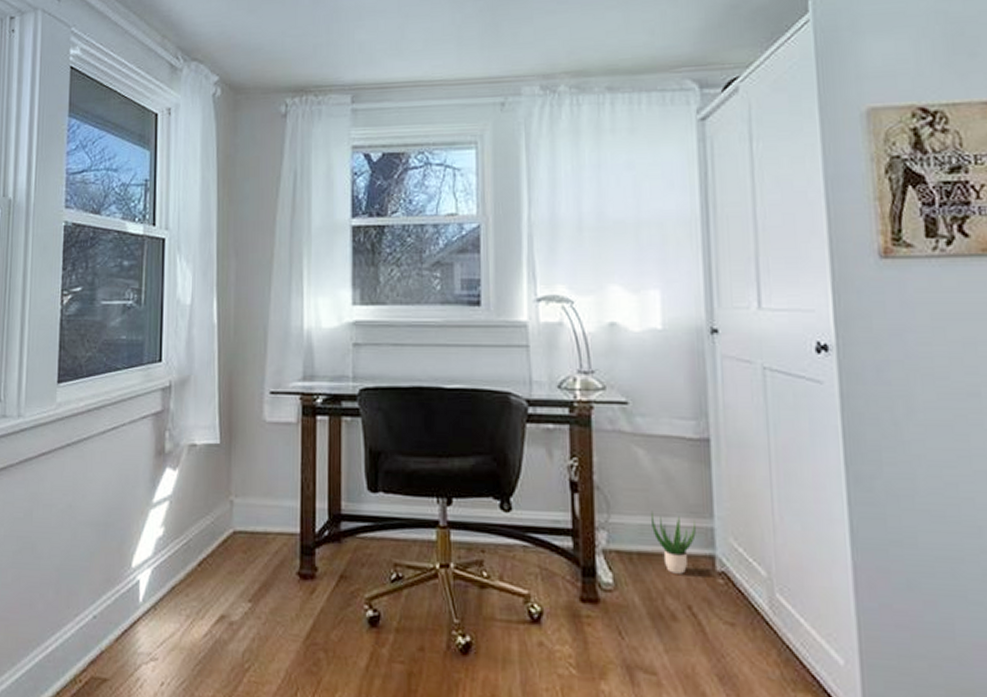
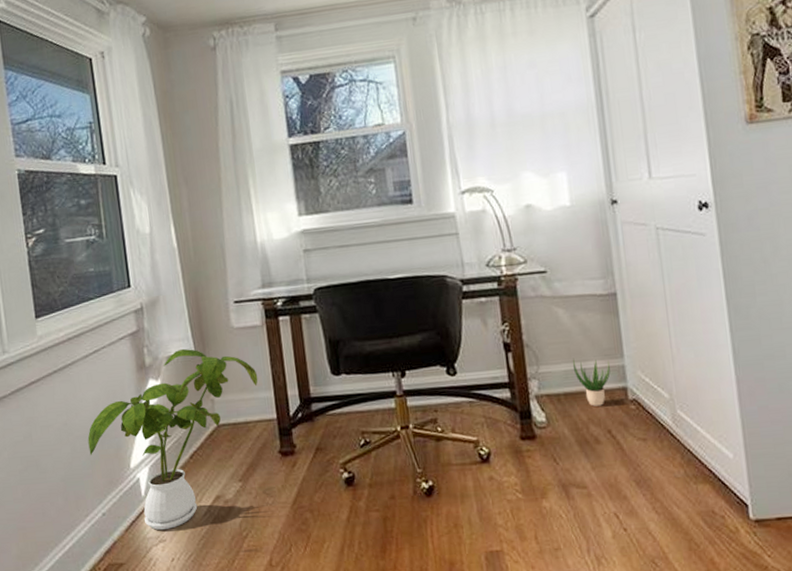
house plant: none [90,439,285,646] -> present [87,349,258,530]

